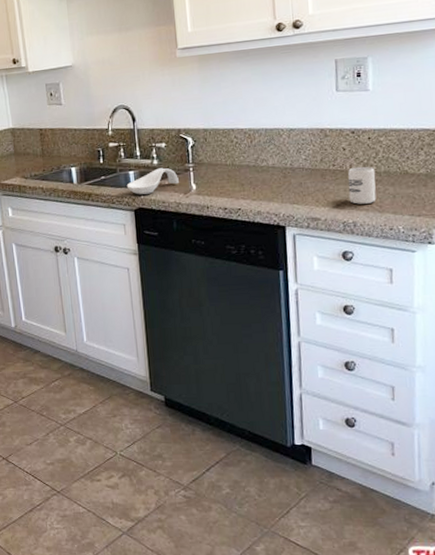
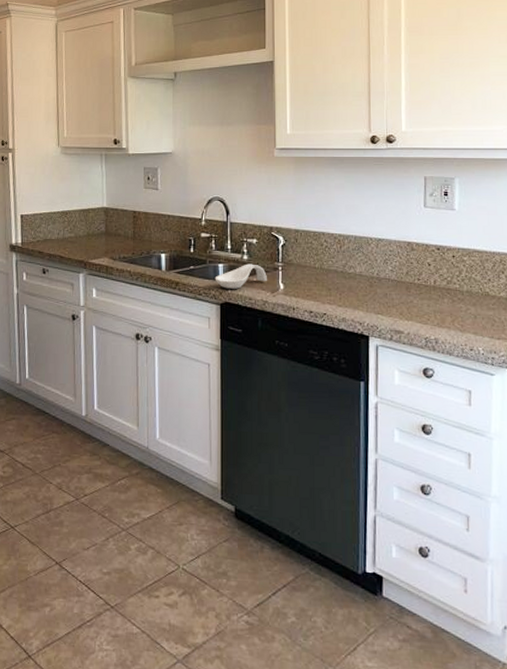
cup: present [347,166,377,205] -> none [431,283,458,322]

